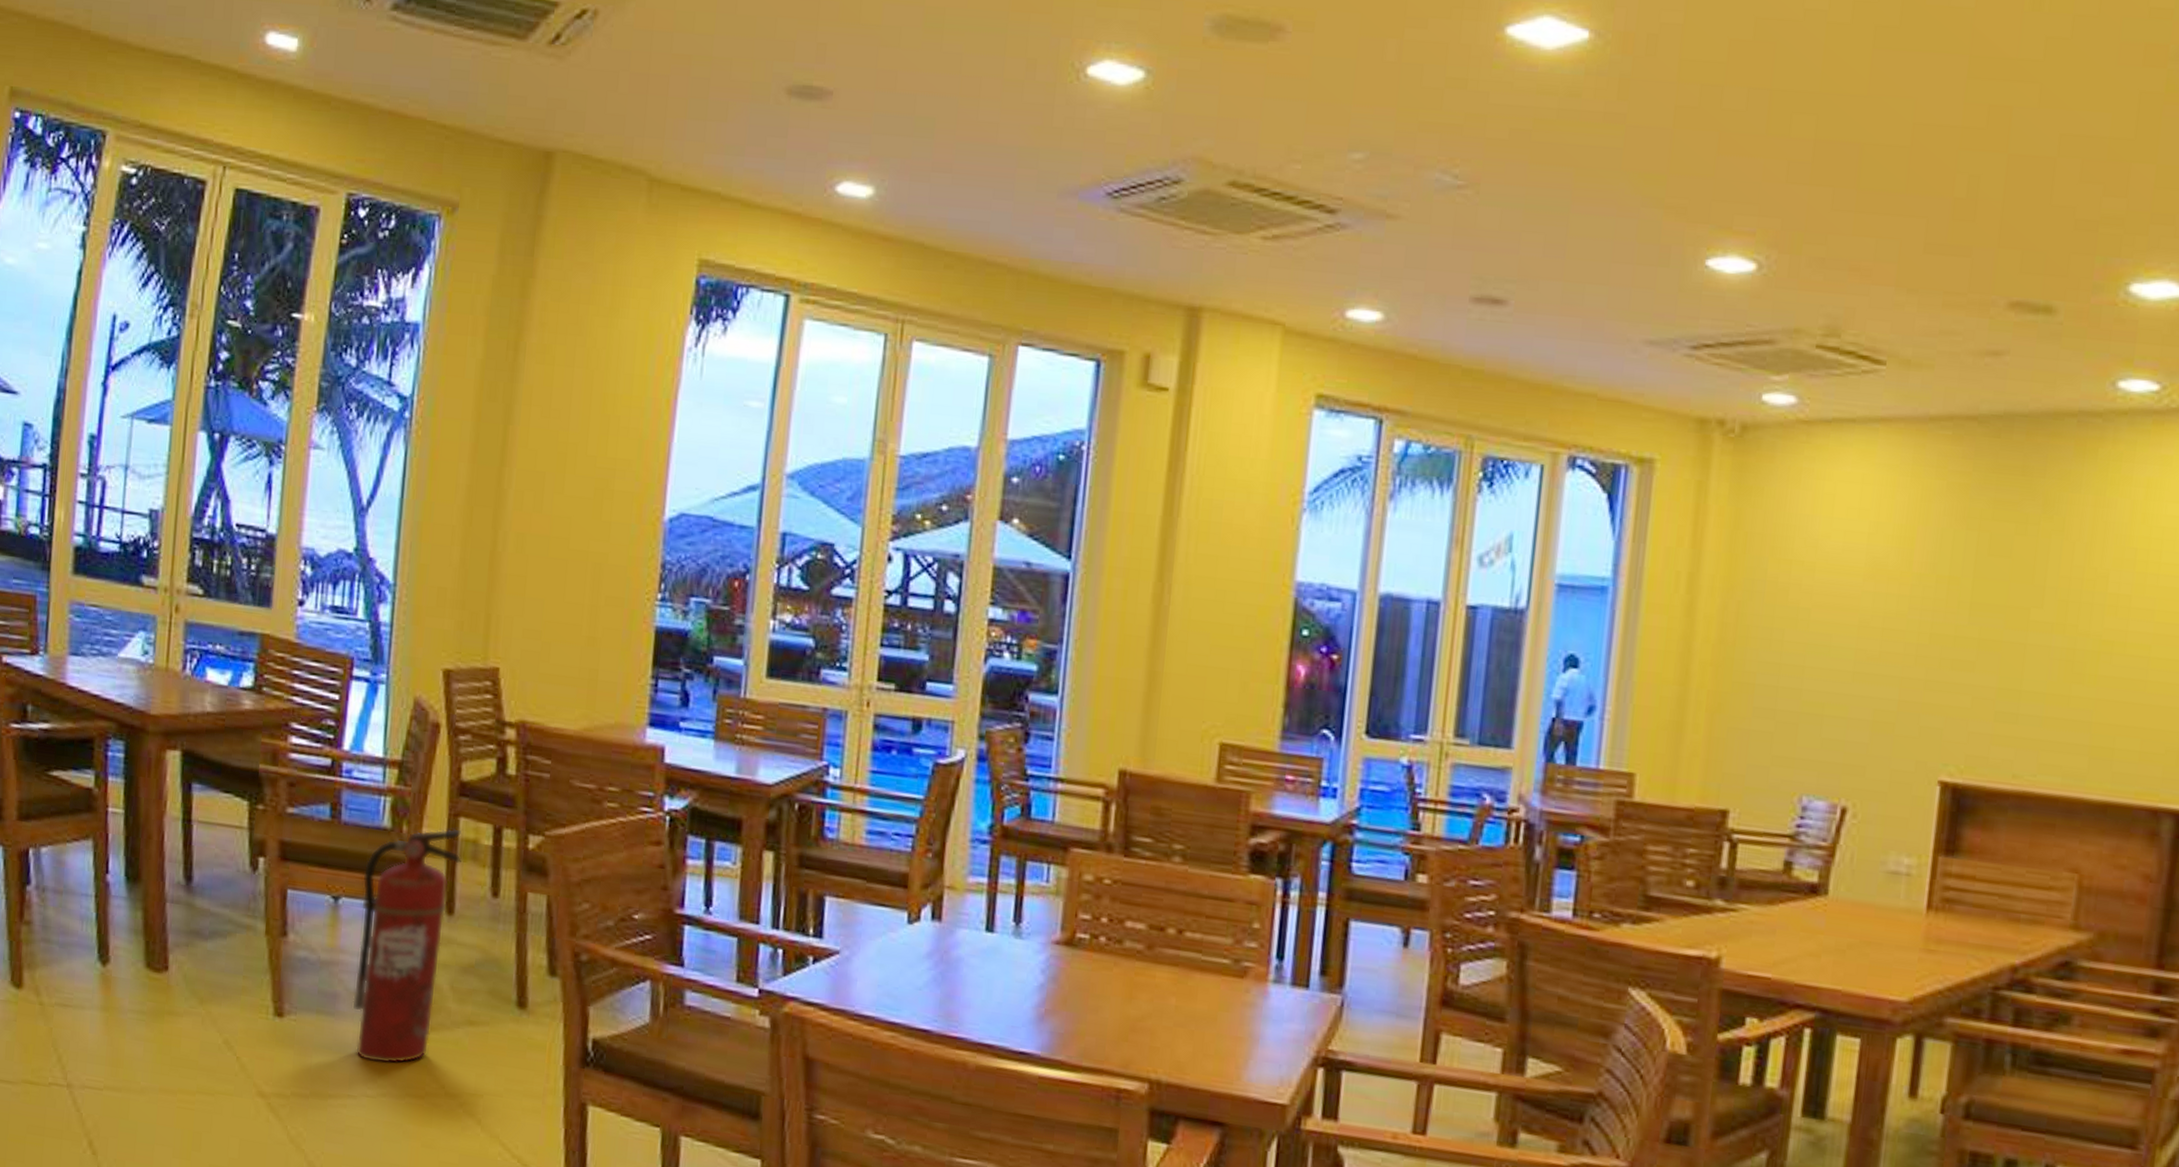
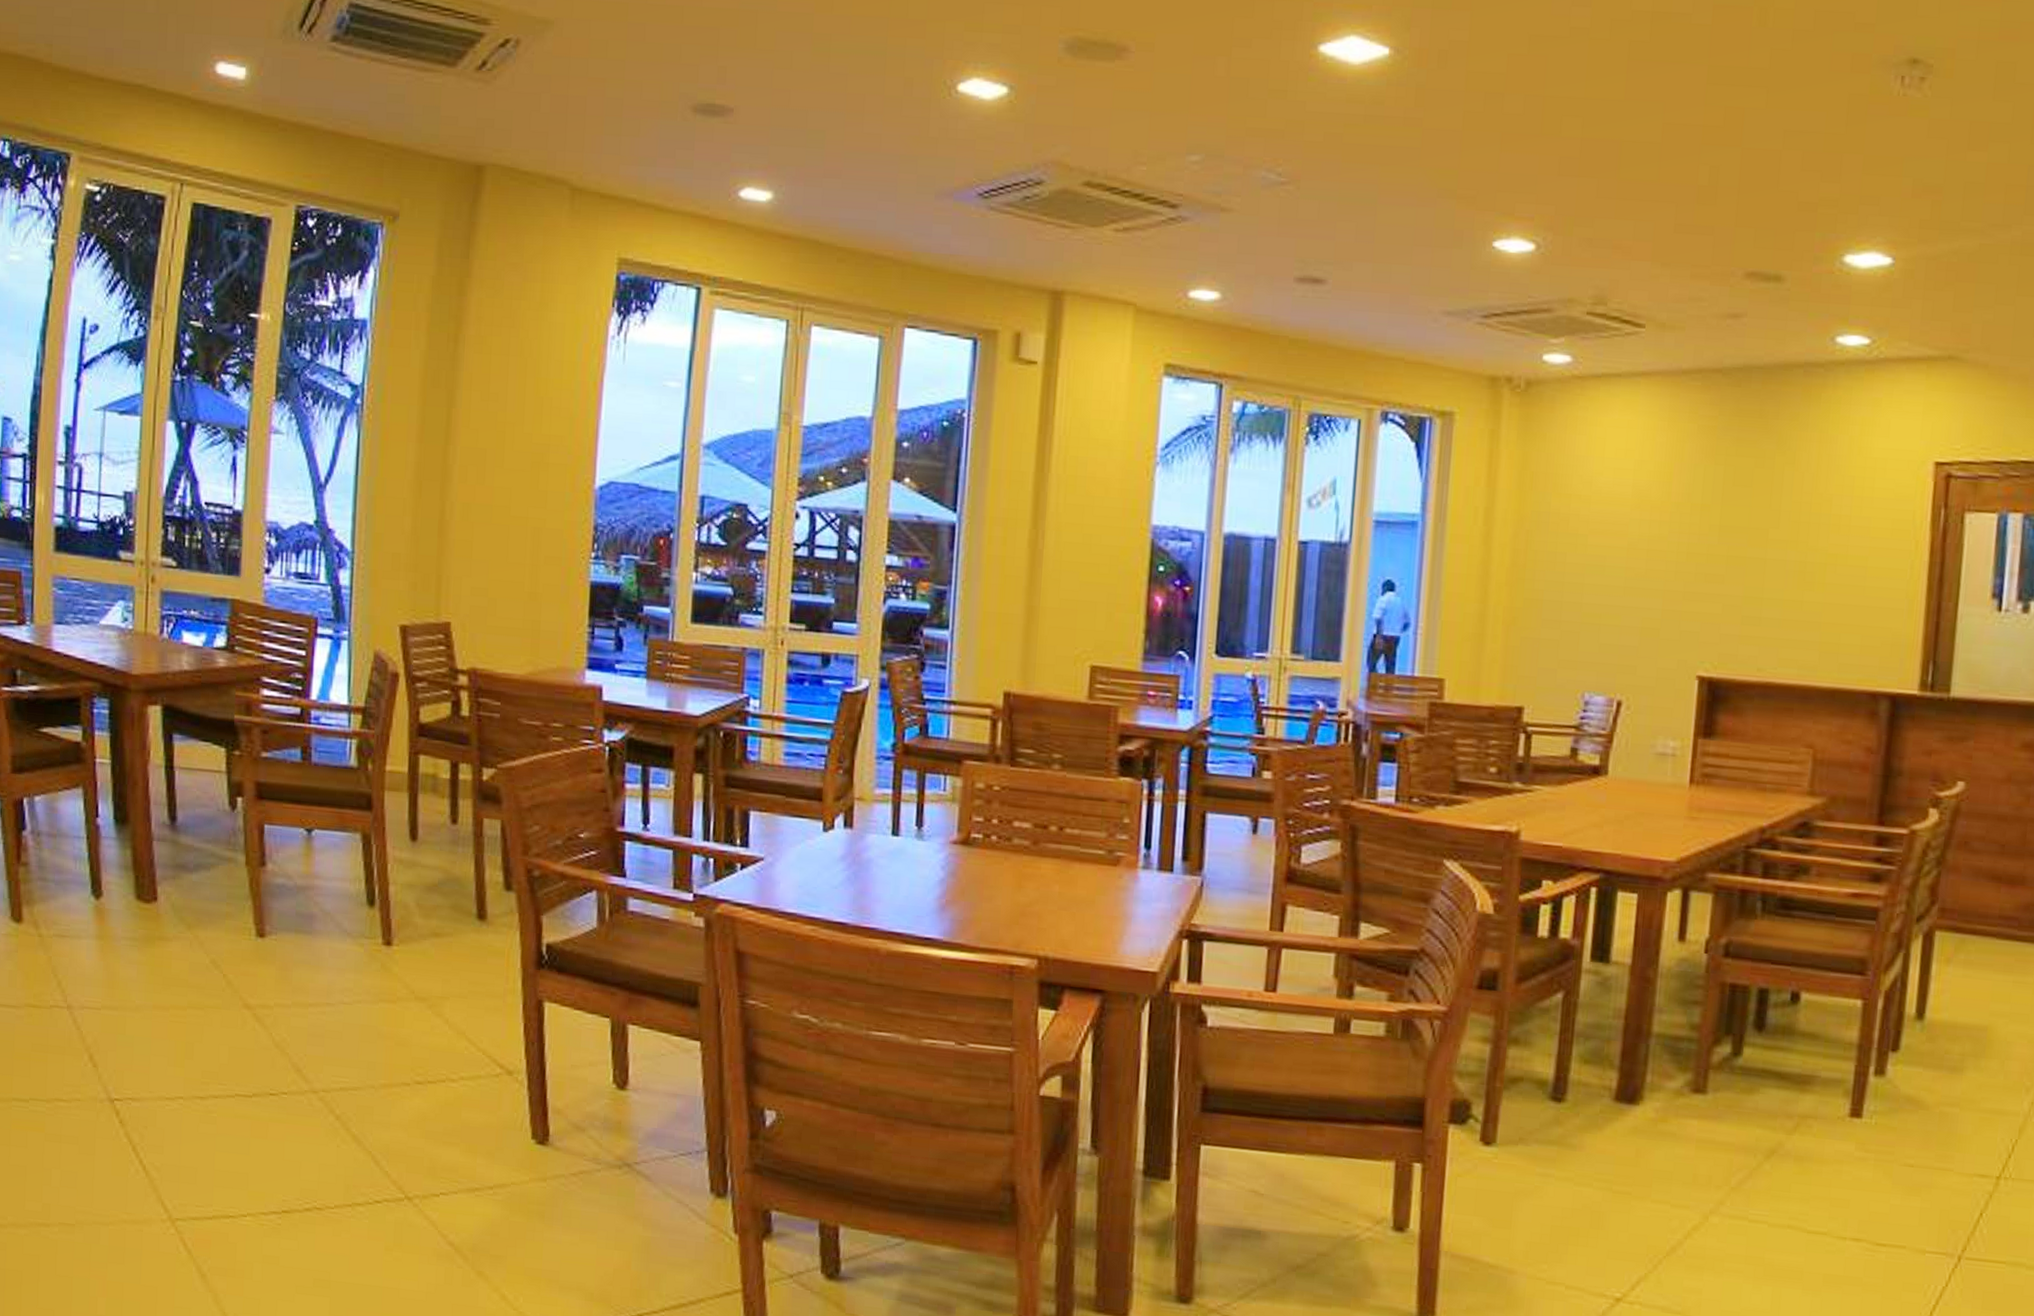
fire extinguisher: present [353,828,462,1064] -> none [328,765,422,975]

